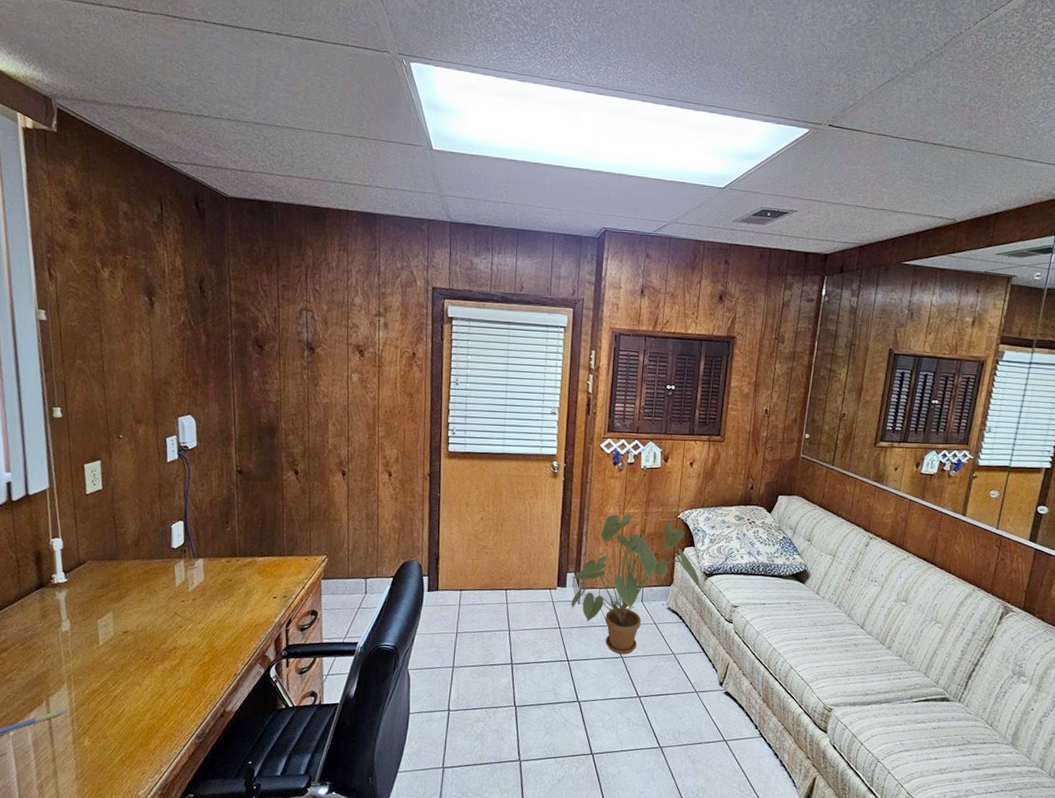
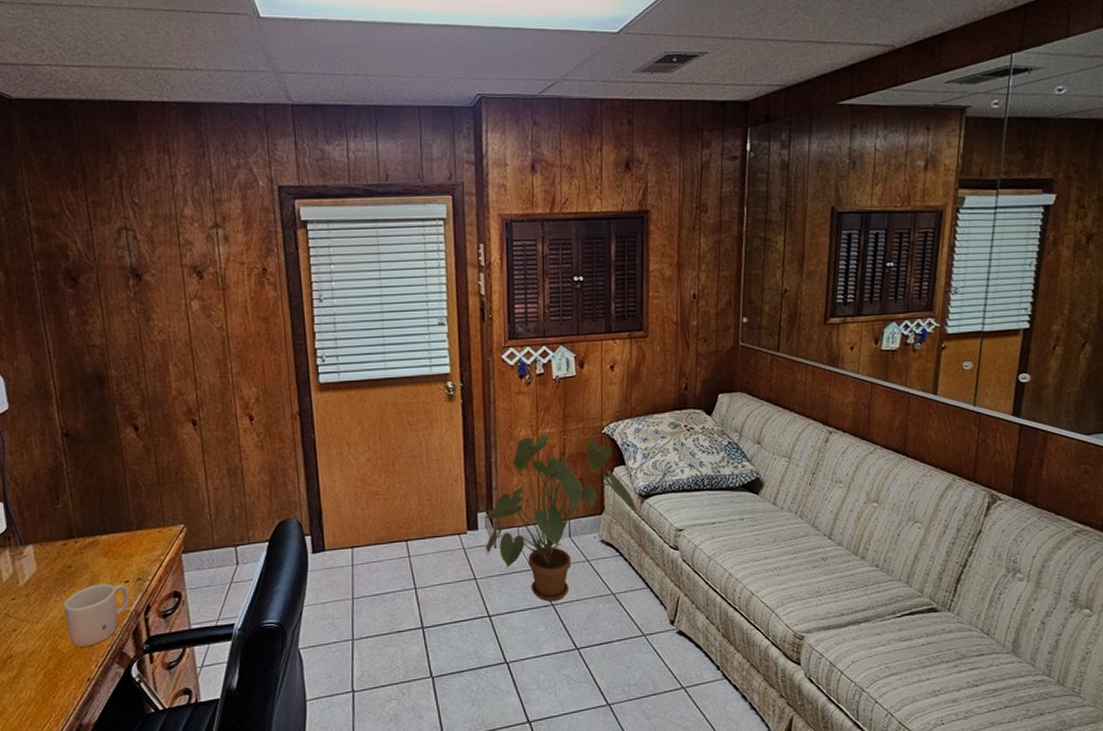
mug: none [221,597,276,647] -> present [63,583,130,647]

